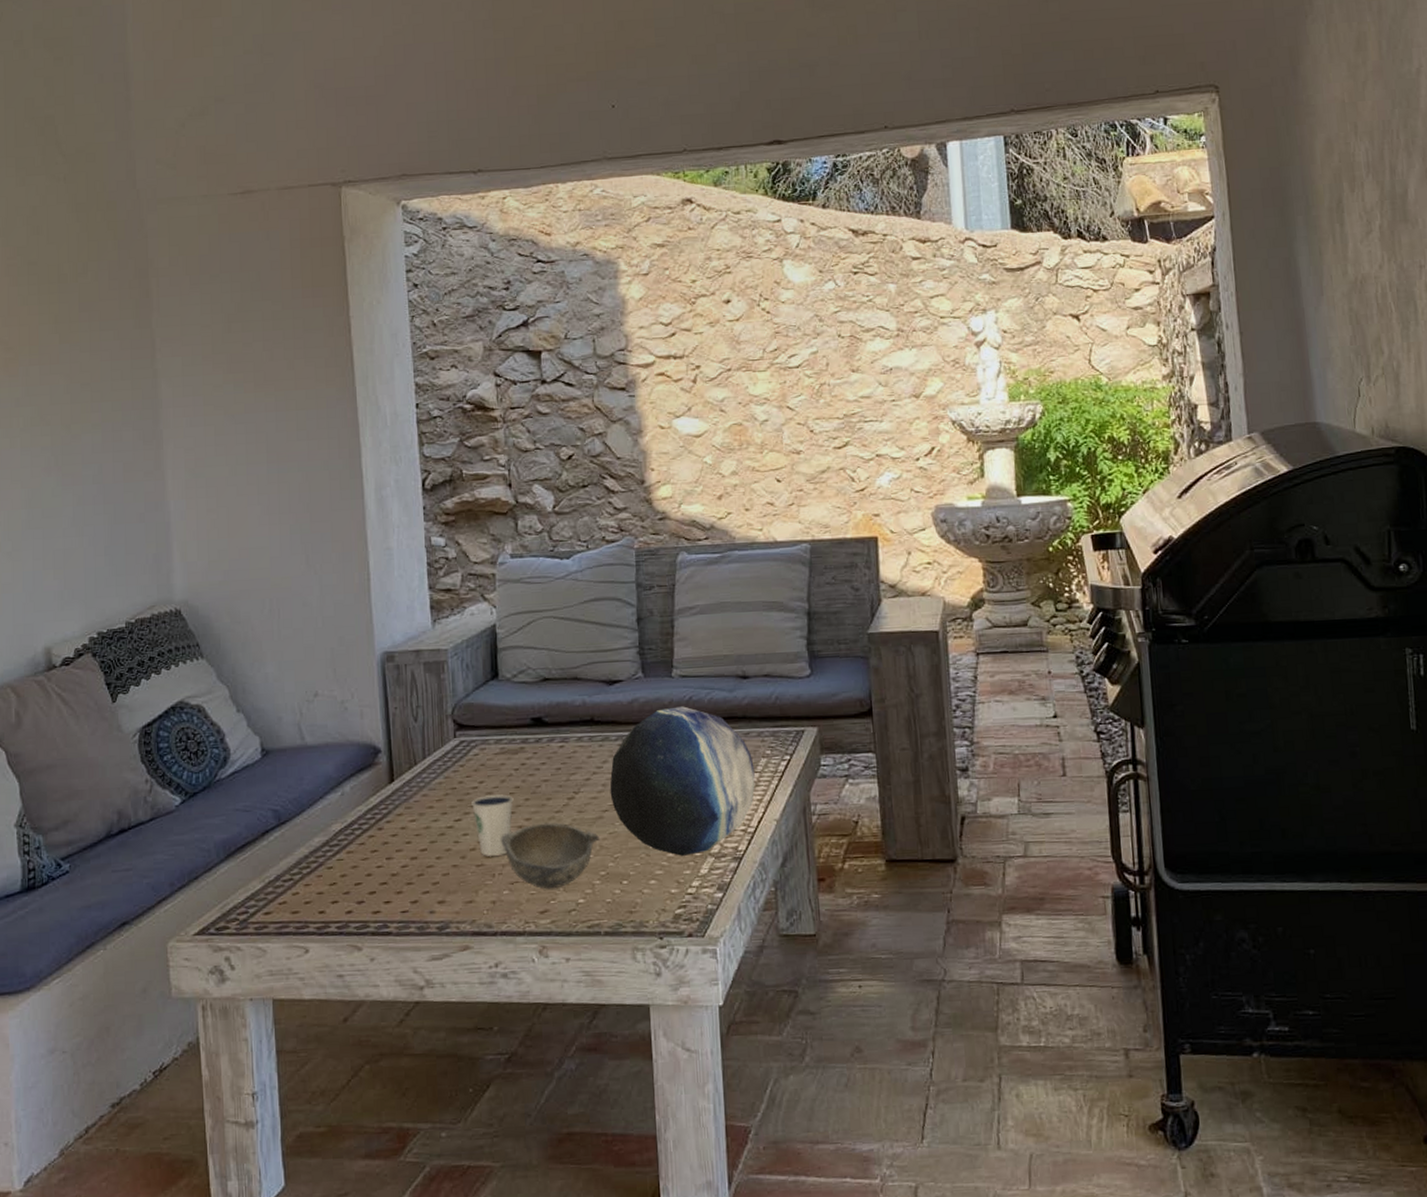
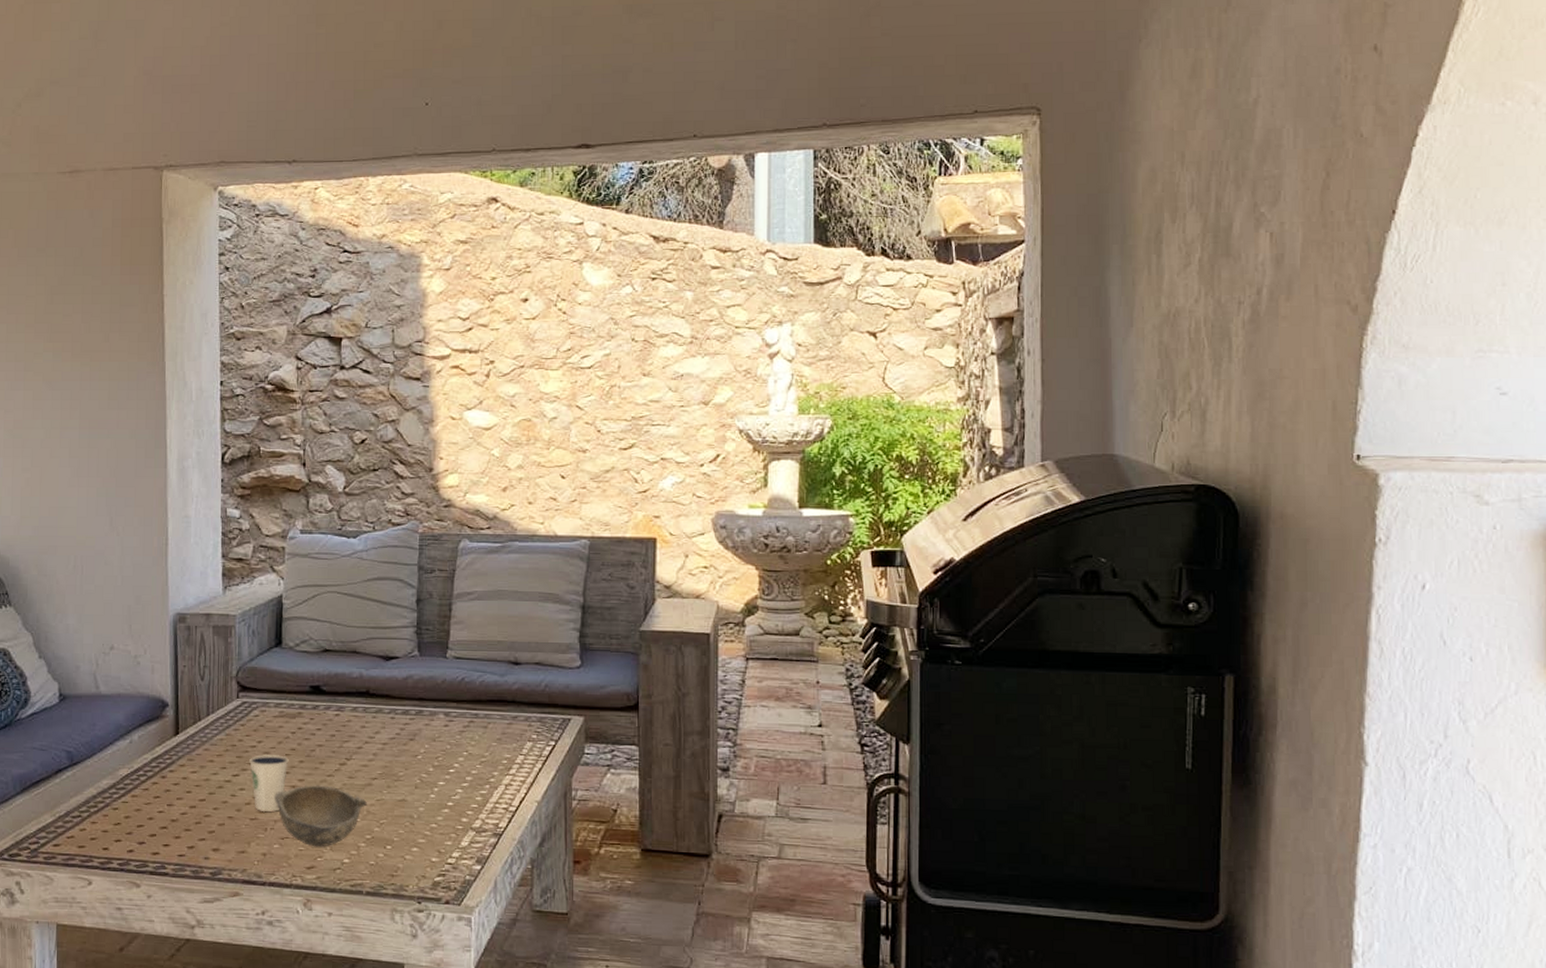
decorative orb: present [609,706,755,856] -> none [380,686,520,828]

